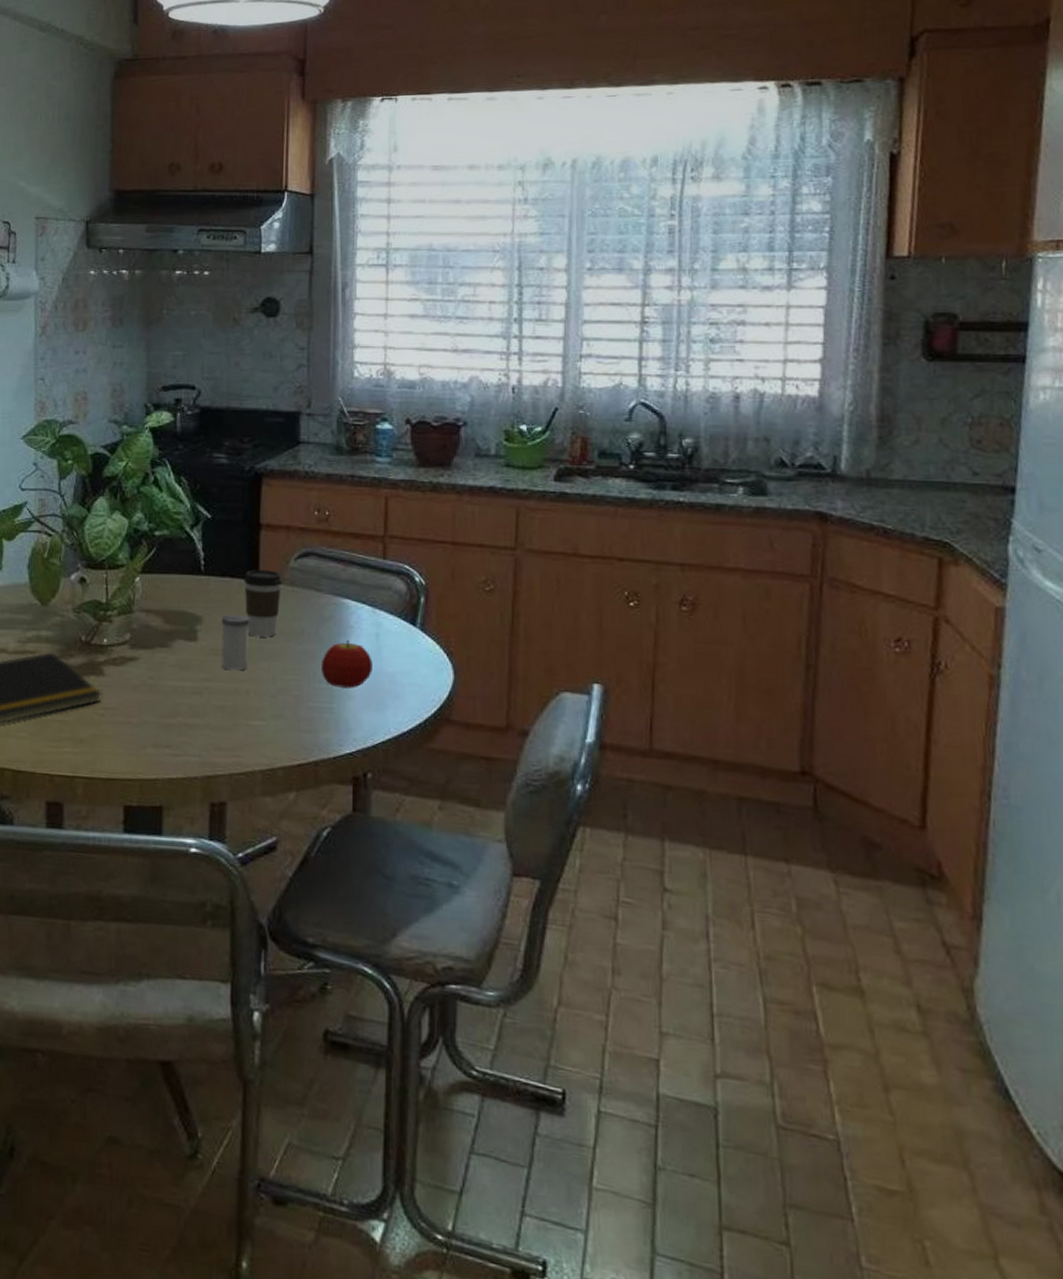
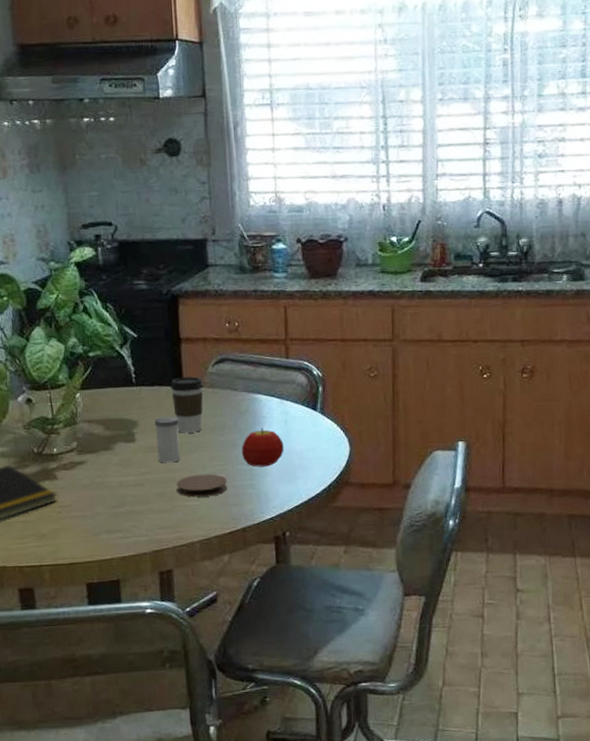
coaster: none [240,688,301,717] -> present [176,474,228,497]

